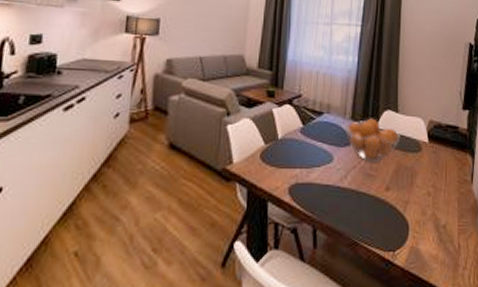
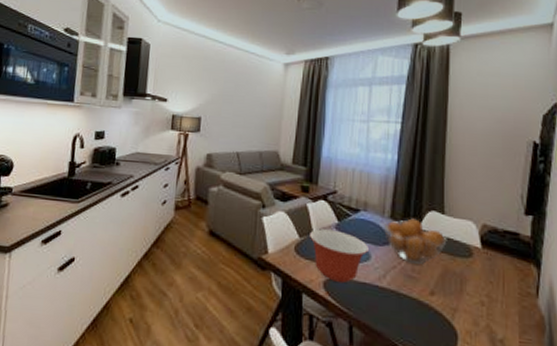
mixing bowl: none [275,134,331,188] -> present [310,229,369,283]

